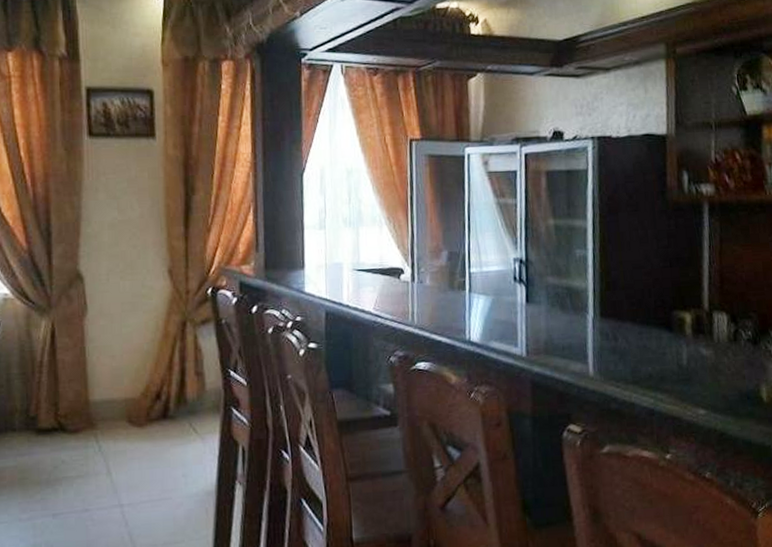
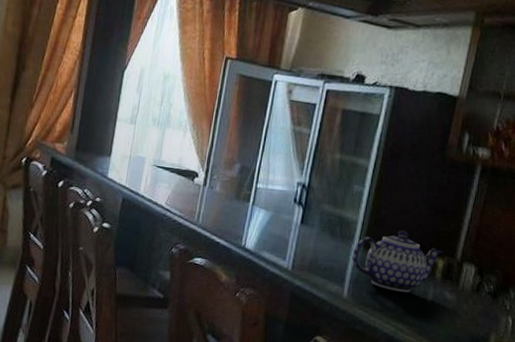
teapot: none [589,289,688,358] -> present [352,230,444,293]

